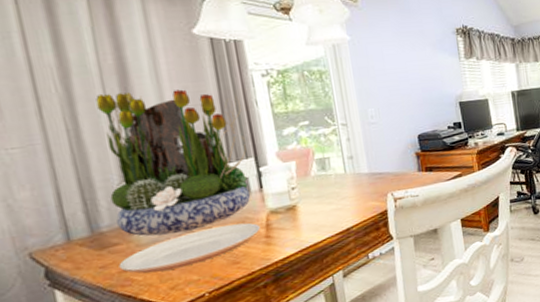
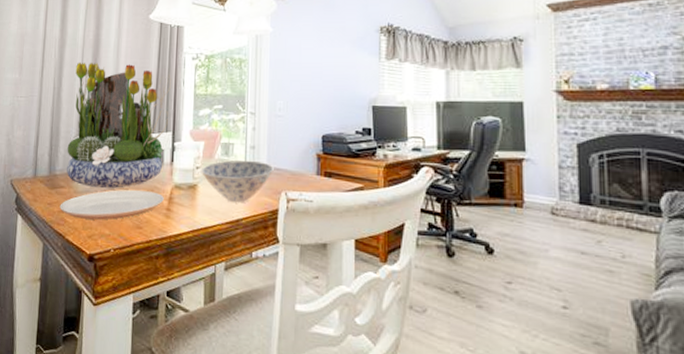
bowl: none [298,169,377,215] -> present [202,160,274,204]

